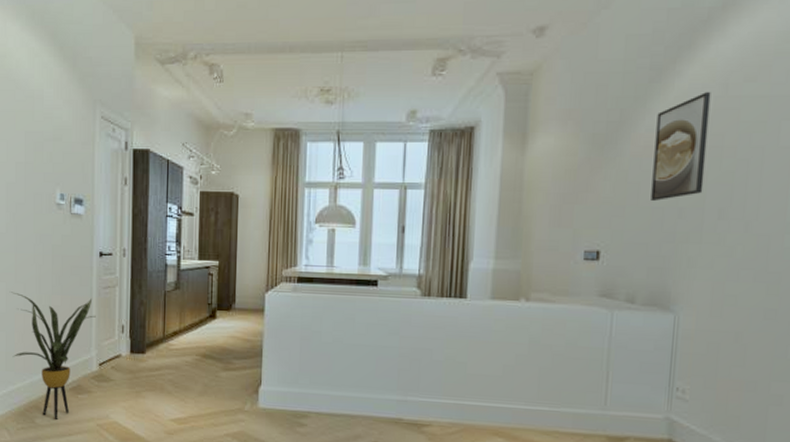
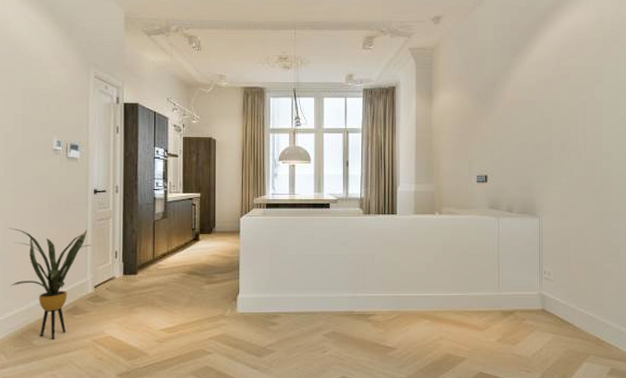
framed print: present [651,92,711,202] -> none [518,64,550,140]

